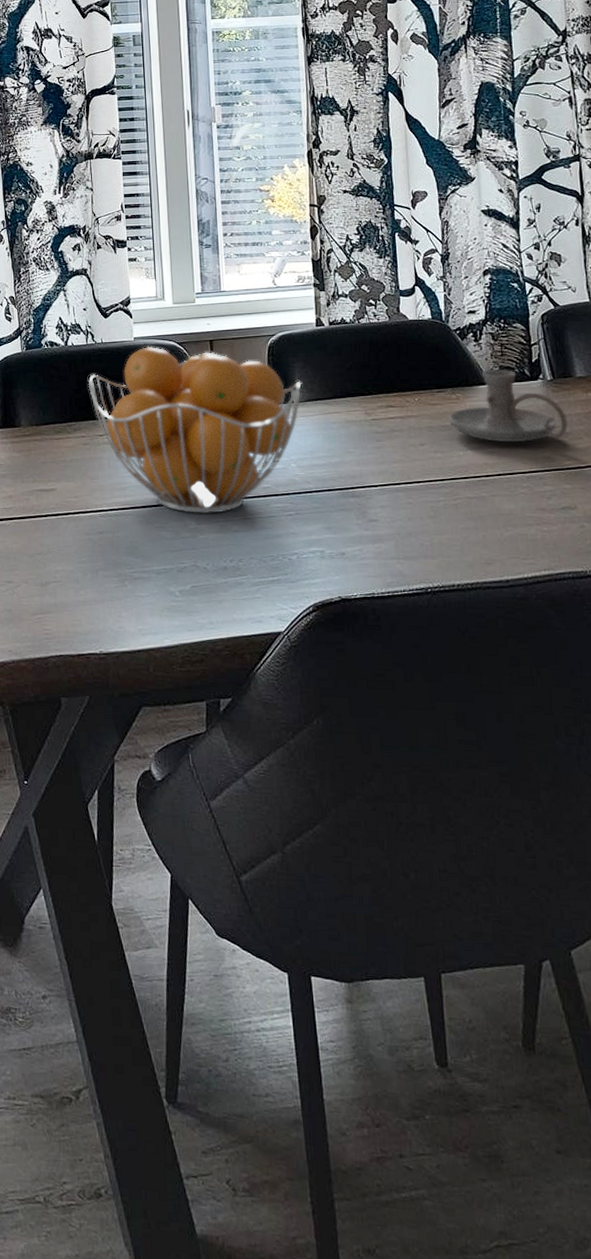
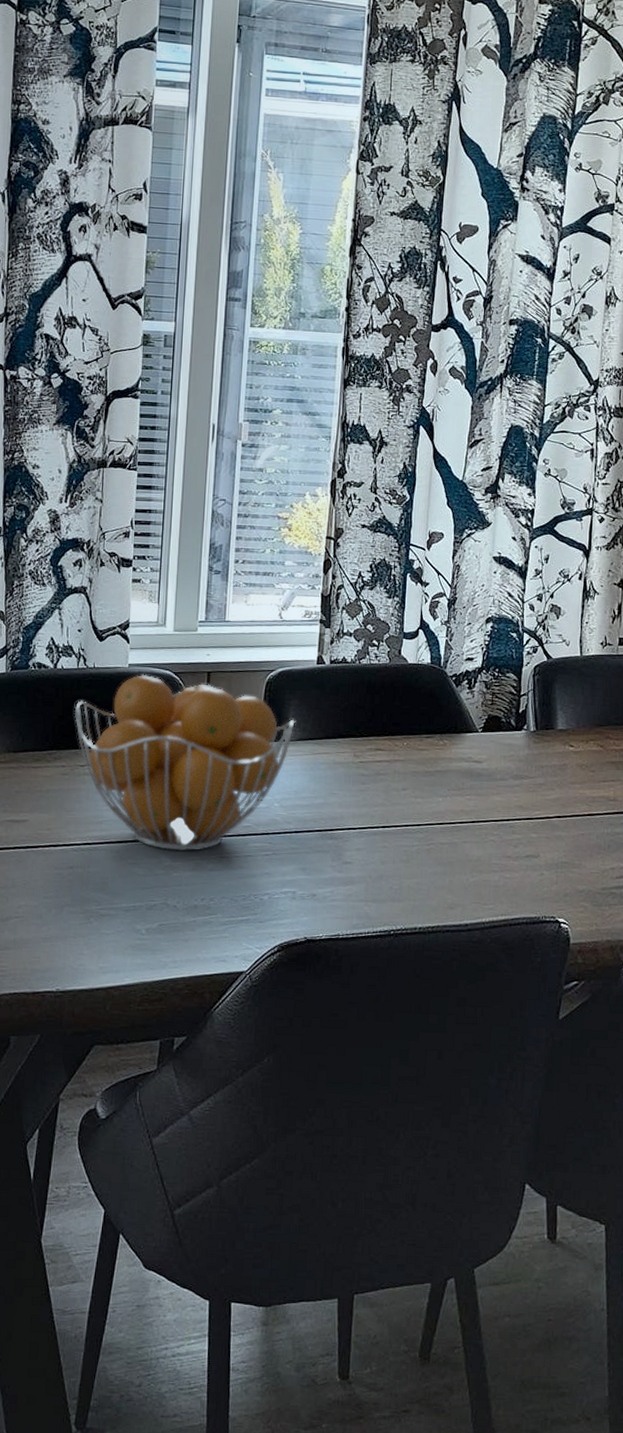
candle holder: present [448,369,568,443] -> none [432,717,544,792]

